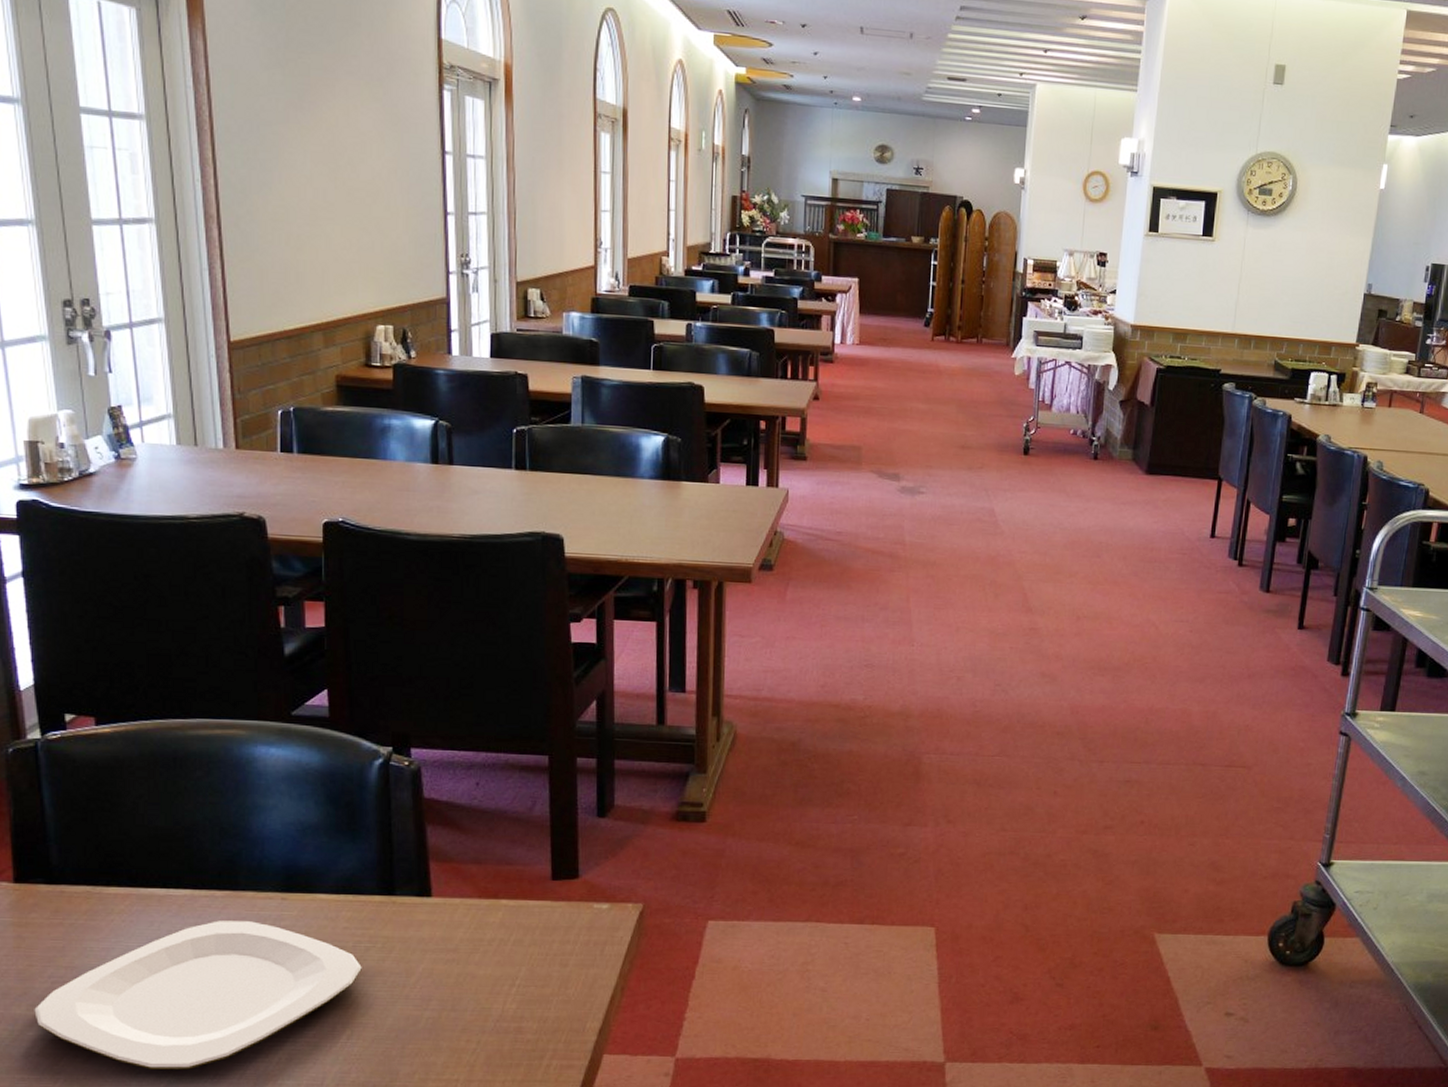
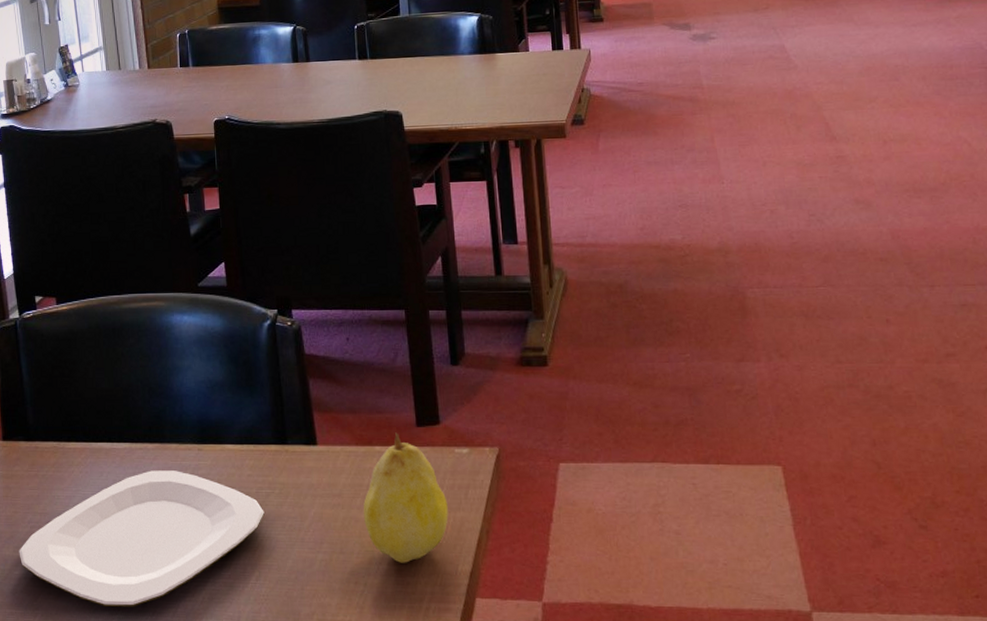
fruit: none [481,885,580,1020] -> present [363,432,448,563]

